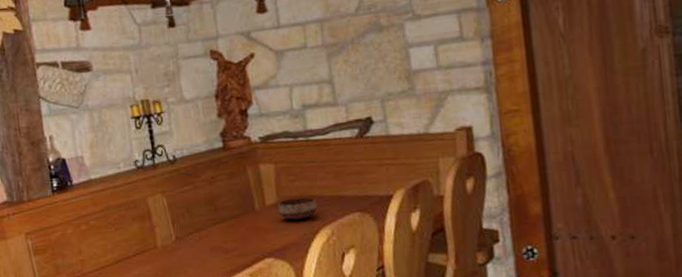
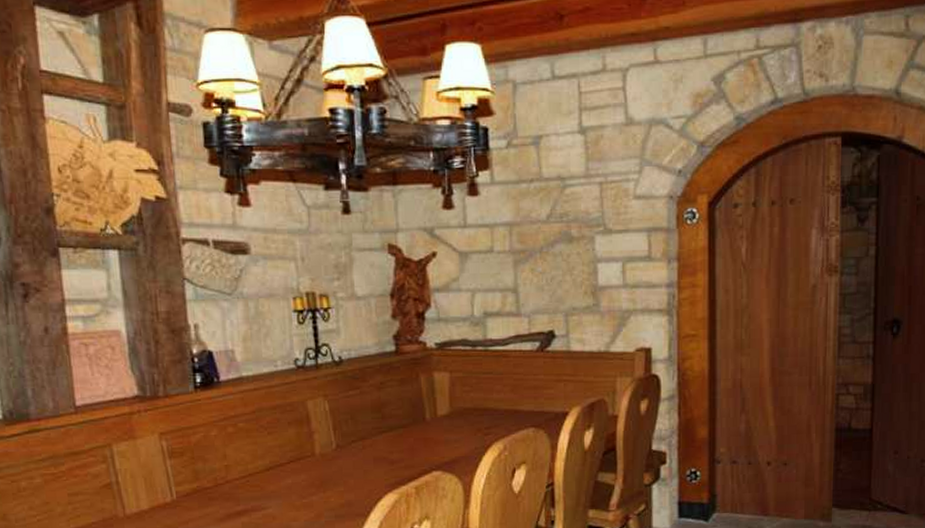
bowl: present [277,197,318,220] -> none [450,409,492,433]

